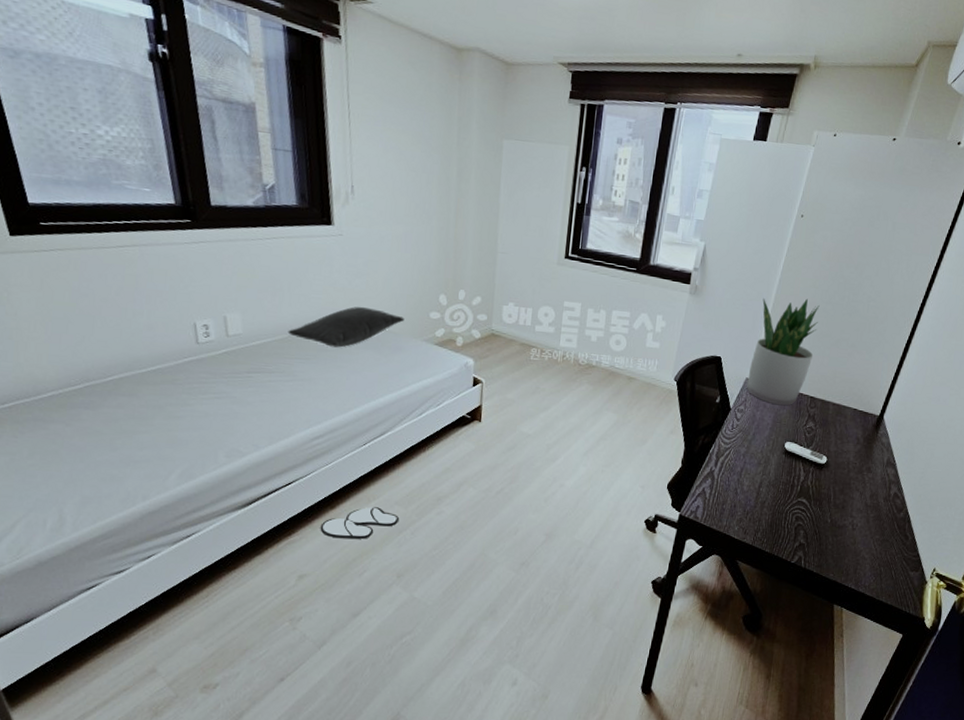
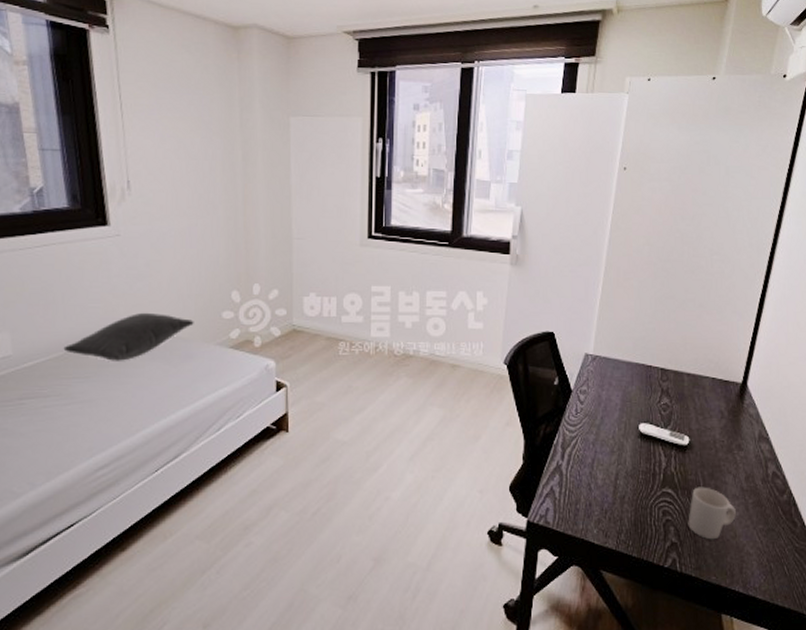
slippers: present [320,507,399,539] -> none [110,544,201,587]
planter: present [747,298,820,406] -> none [587,258,658,382]
mug: none [816,499,858,544] -> present [688,487,736,540]

